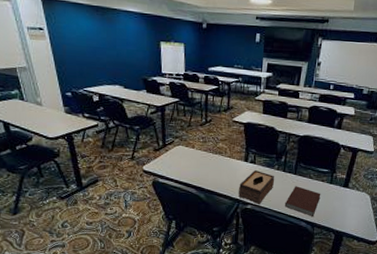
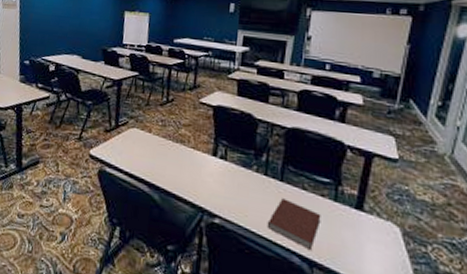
tissue box: present [238,170,275,205] -> none [203,169,253,220]

